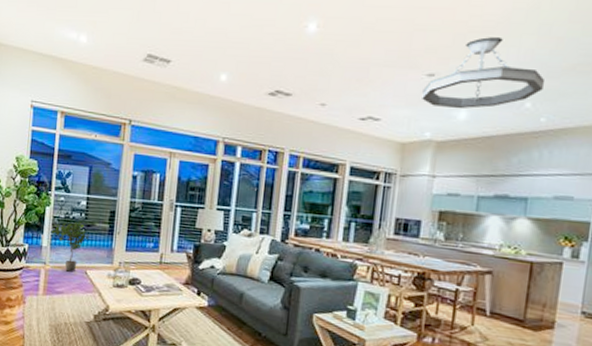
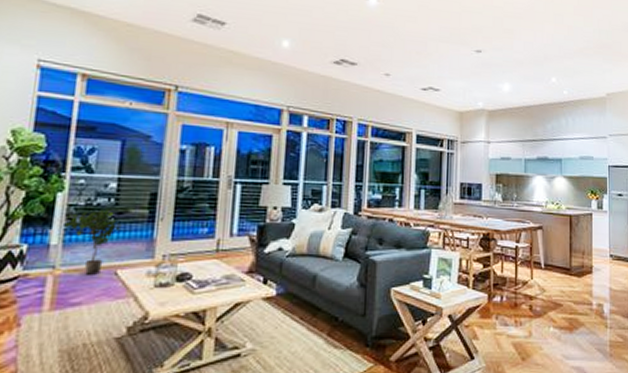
chandelier: present [422,37,546,109] -> none [473,22,564,82]

